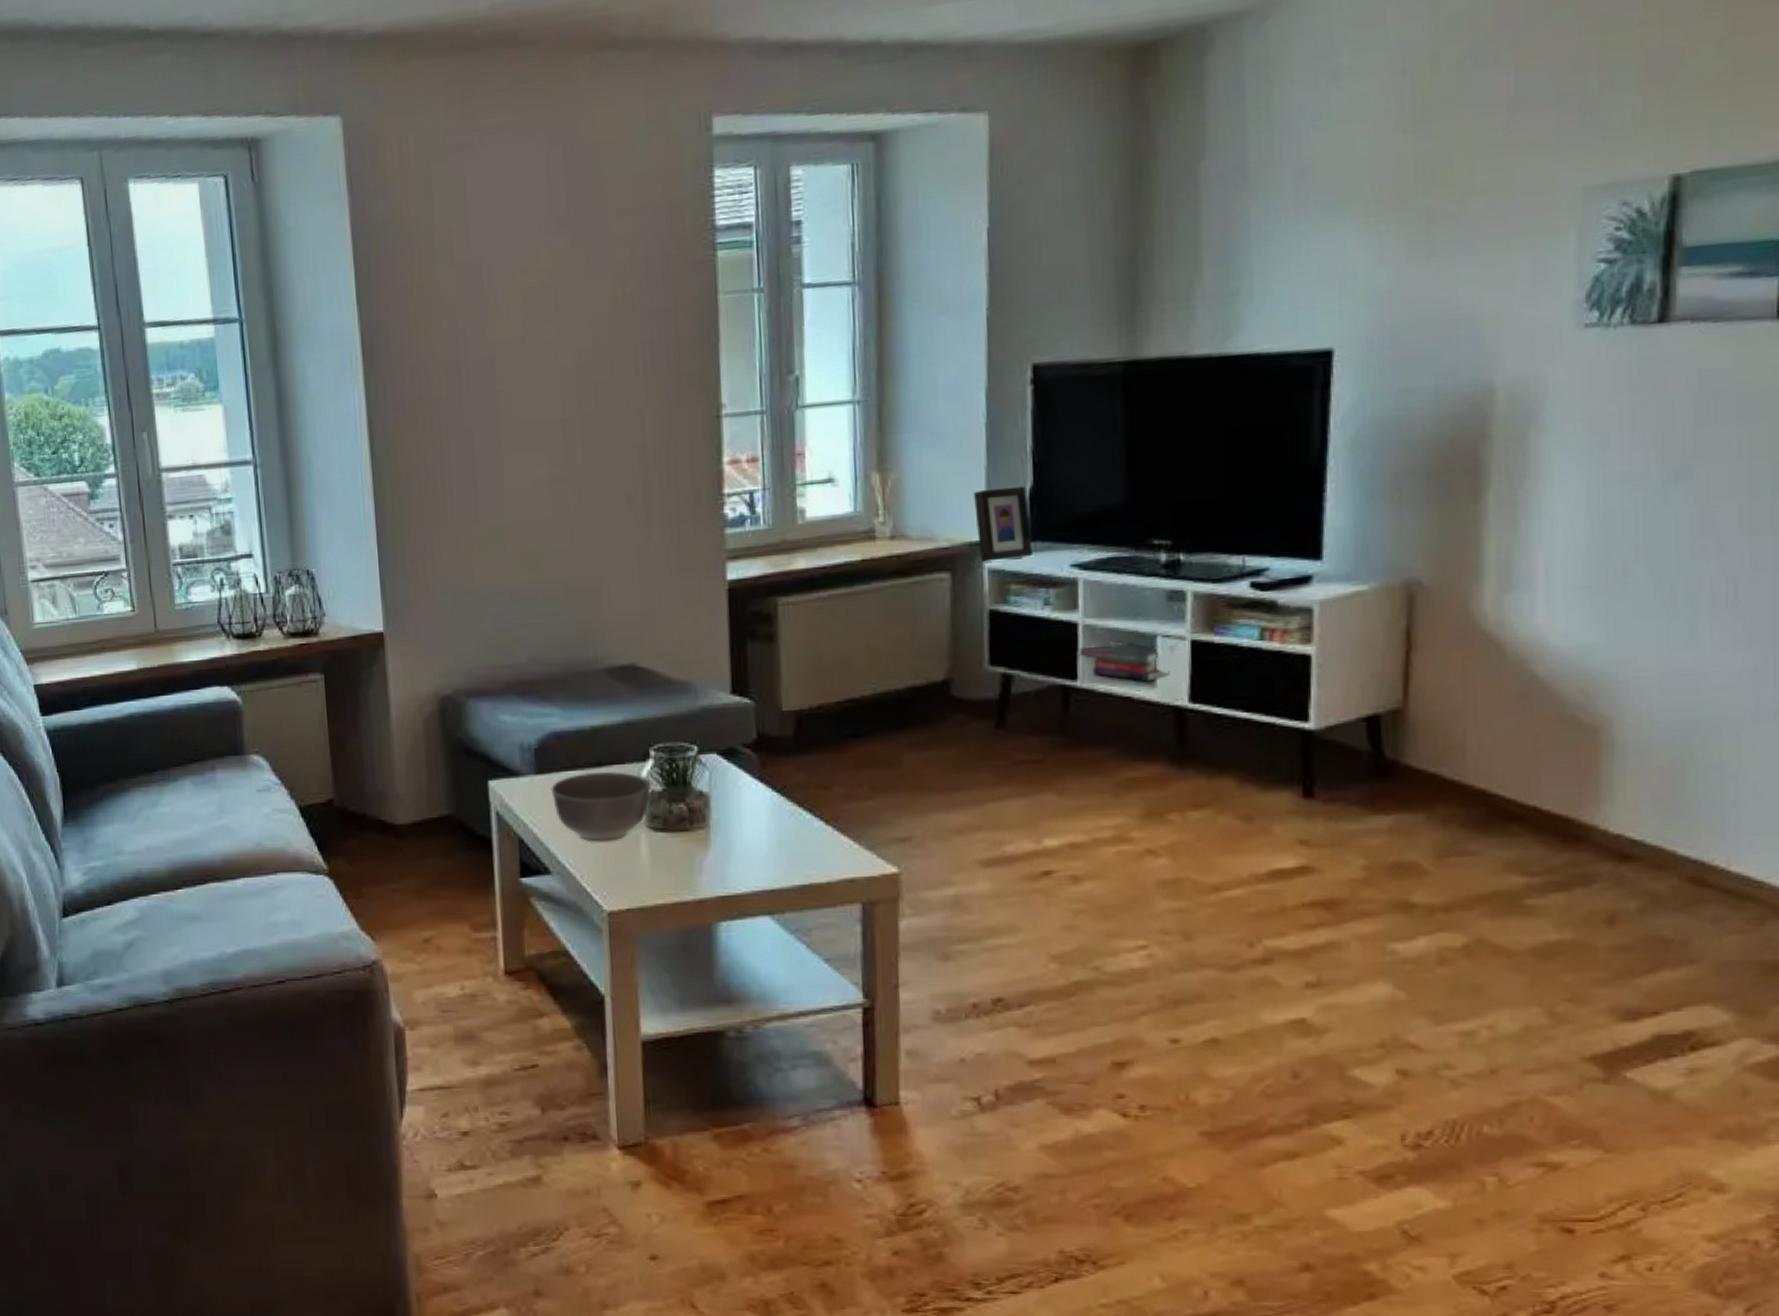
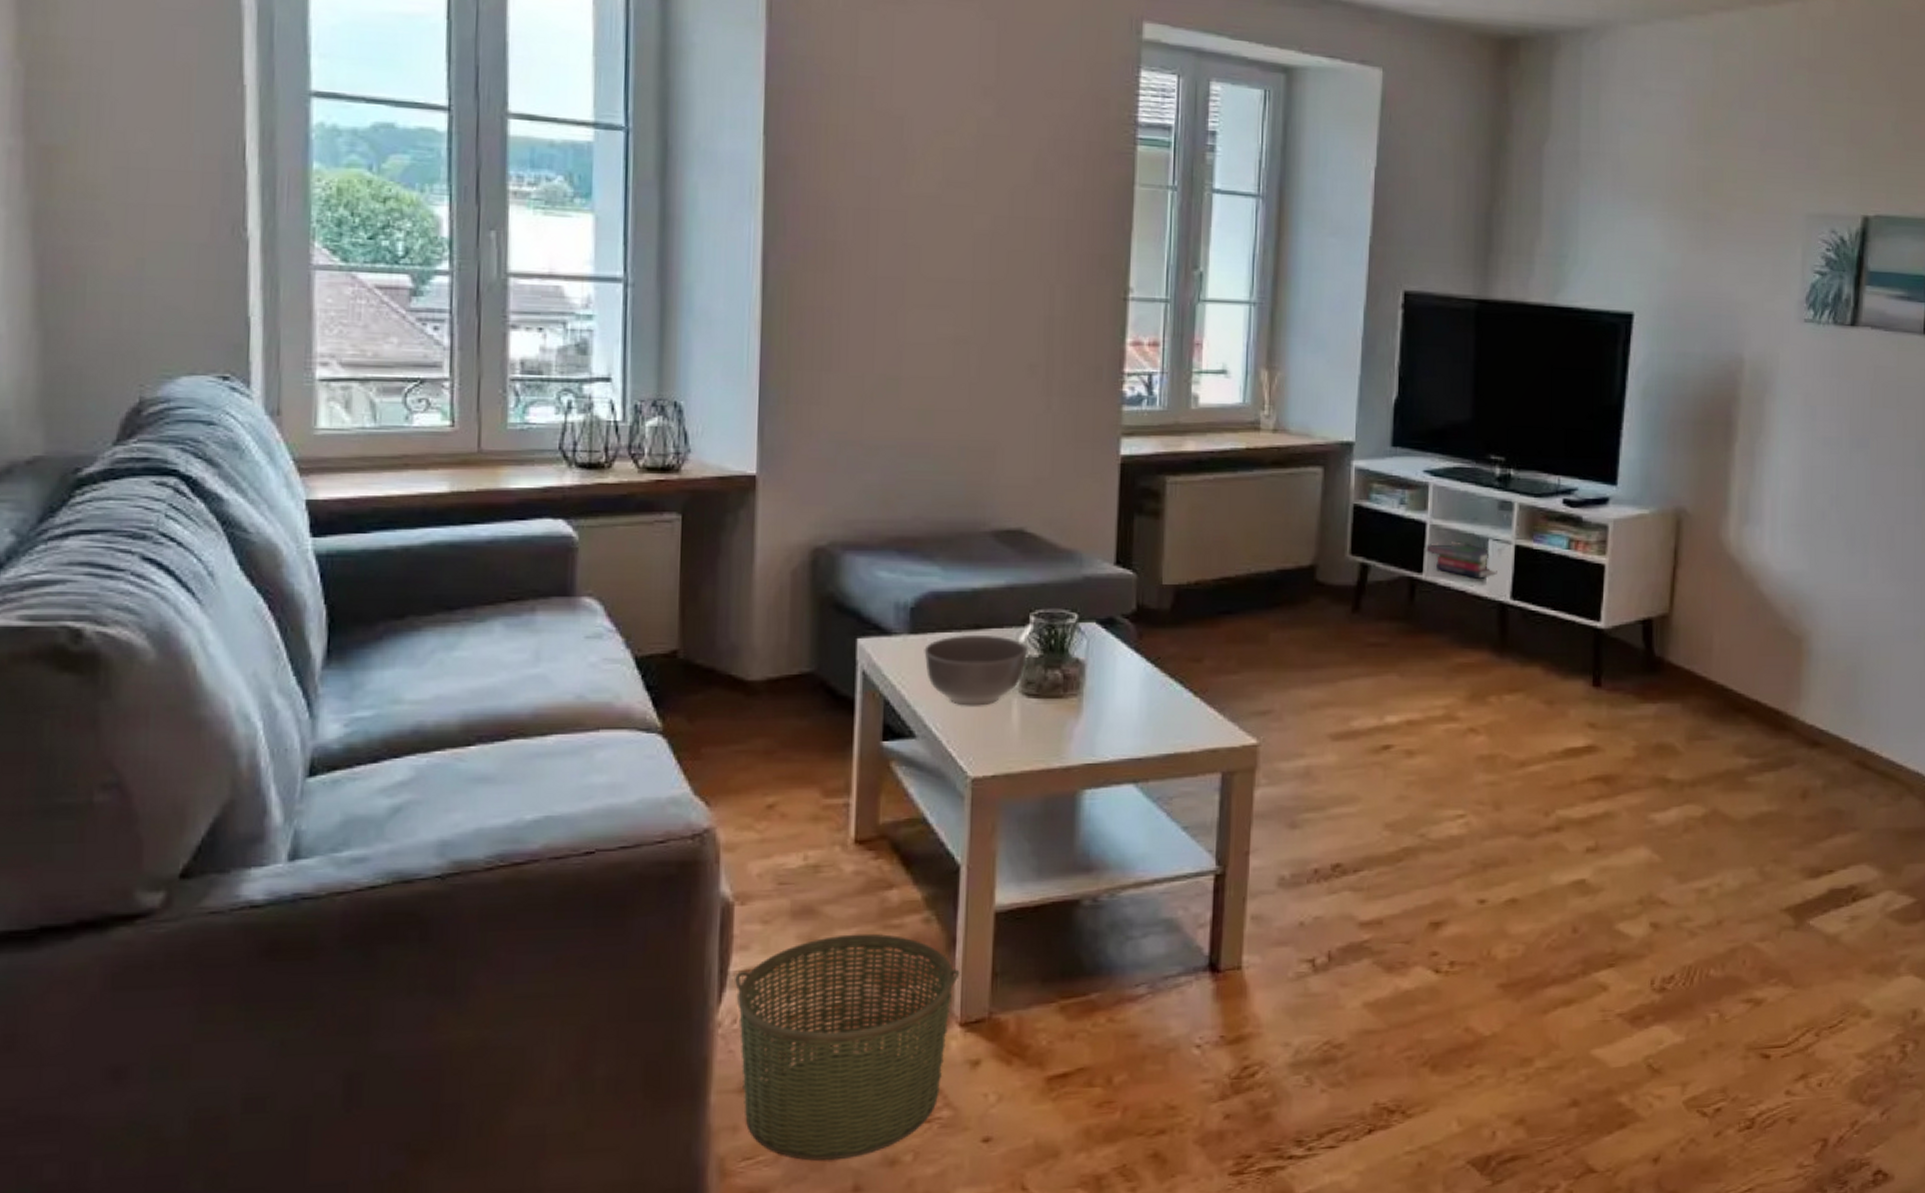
basket: none [412,1059,614,1265] -> present [735,933,960,1160]
picture frame: present [974,486,1032,562] -> none [1348,396,1393,461]

